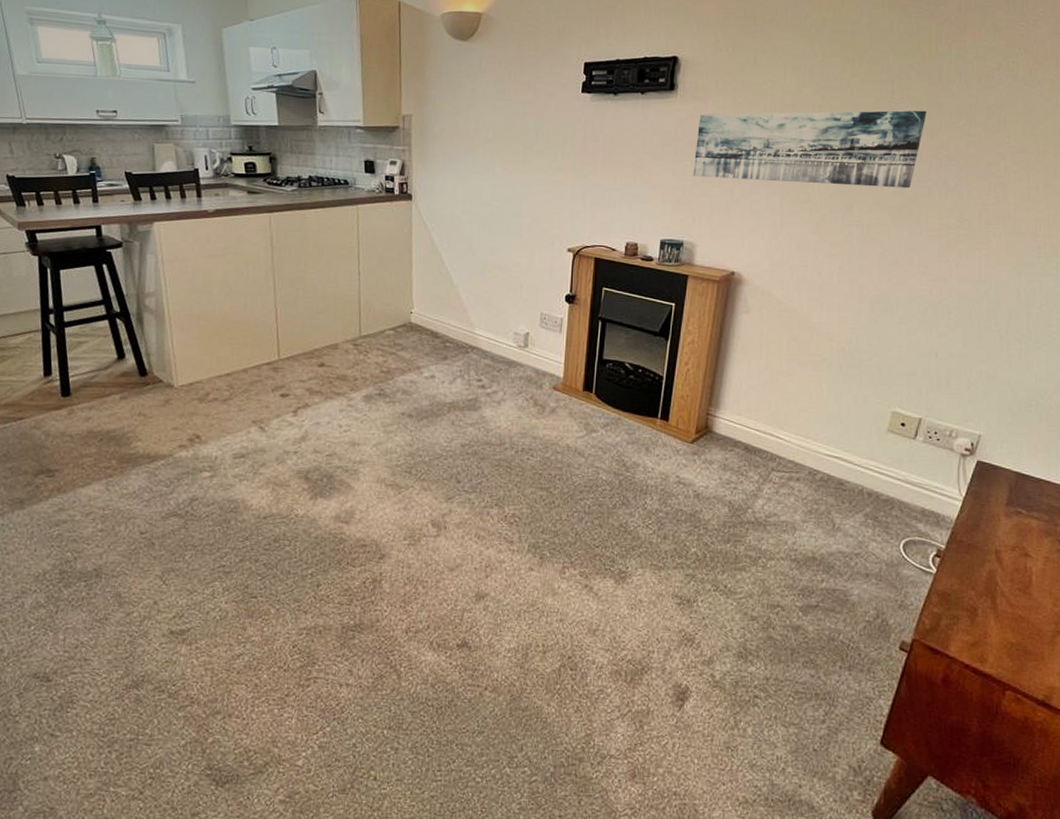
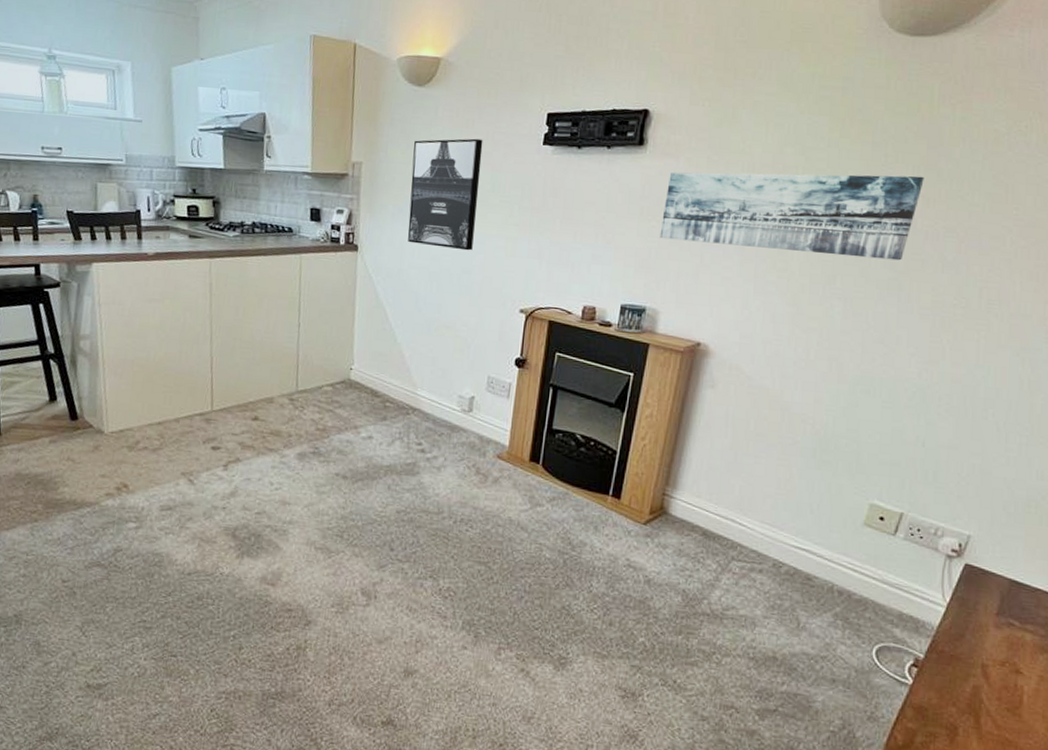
wall art: none [458,89,526,196] -> present [408,138,483,251]

